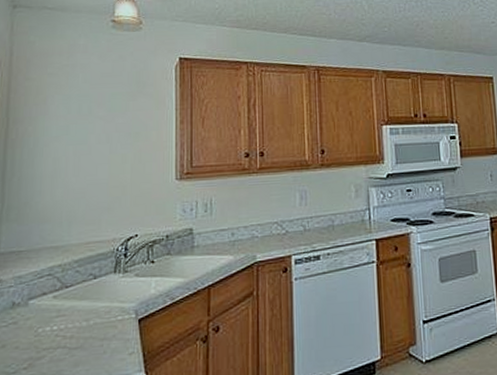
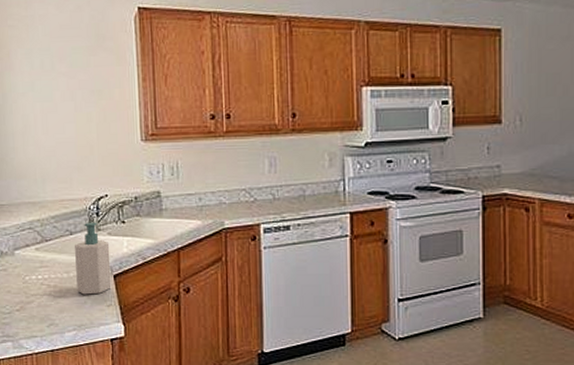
soap bottle: none [96,263,136,344] -> present [75,222,112,295]

